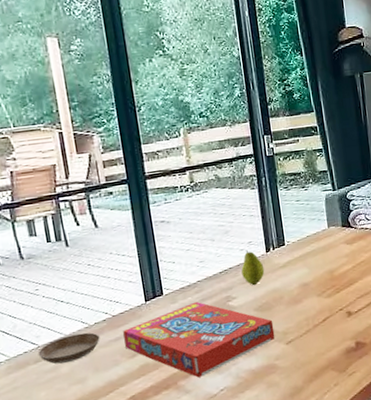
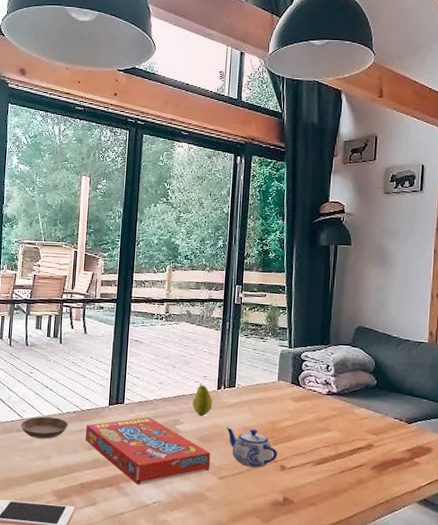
teapot: none [284,283,342,324] -> present [226,427,278,468]

